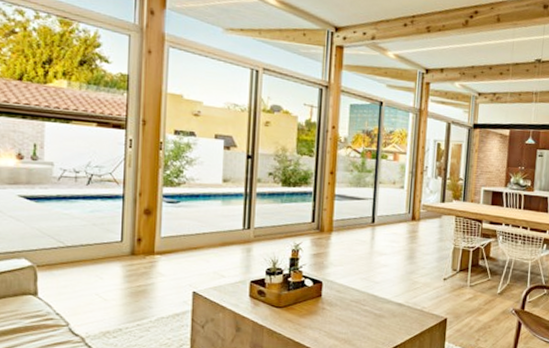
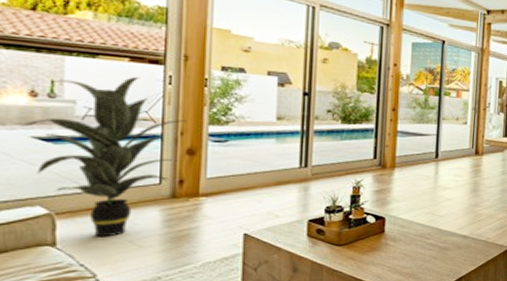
indoor plant: none [12,140,145,290] -> present [22,76,187,237]

